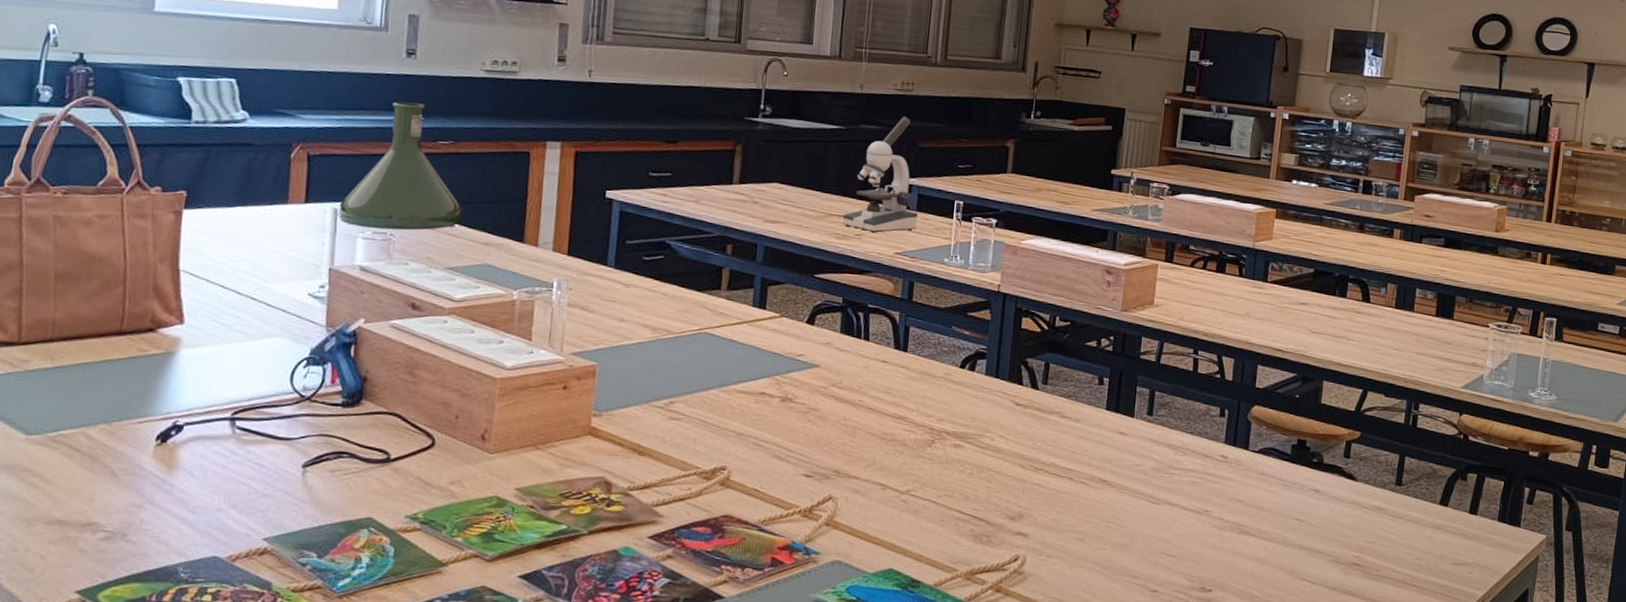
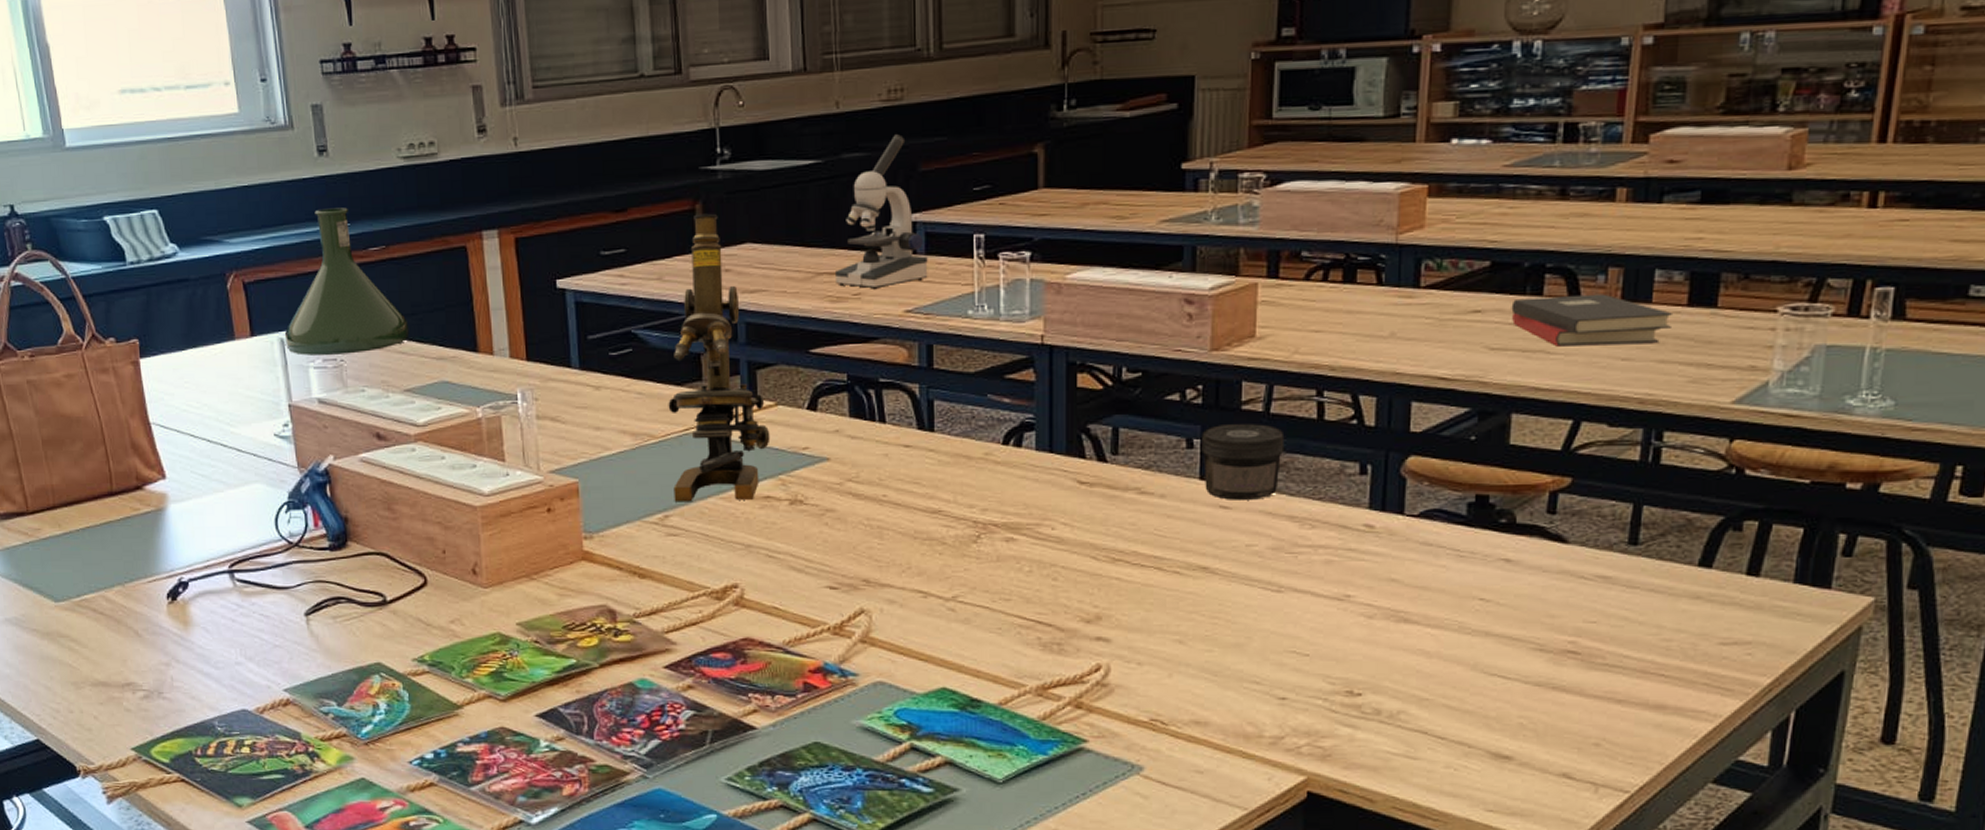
microscope: none [680,154,773,394] -> present [668,213,771,502]
jar: none [1108,368,1169,430] -> present [1200,423,1285,500]
hardback book: none [1326,298,1427,341] -> present [1511,294,1674,347]

